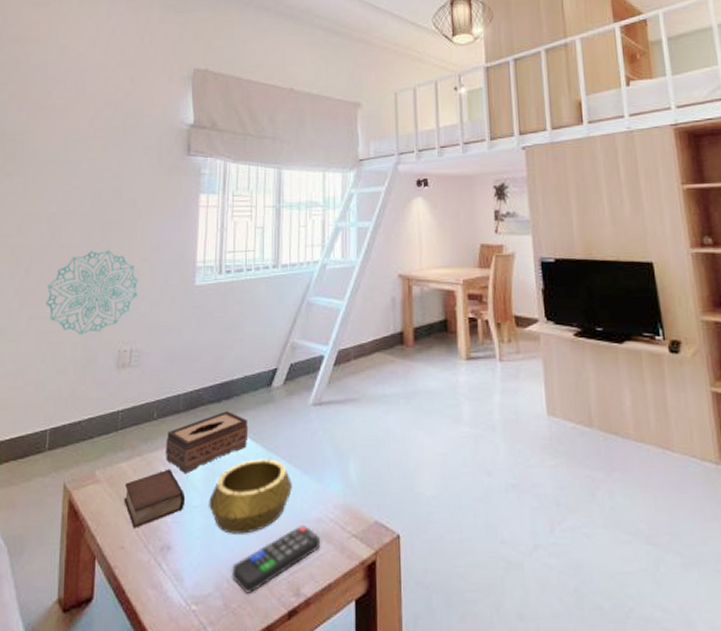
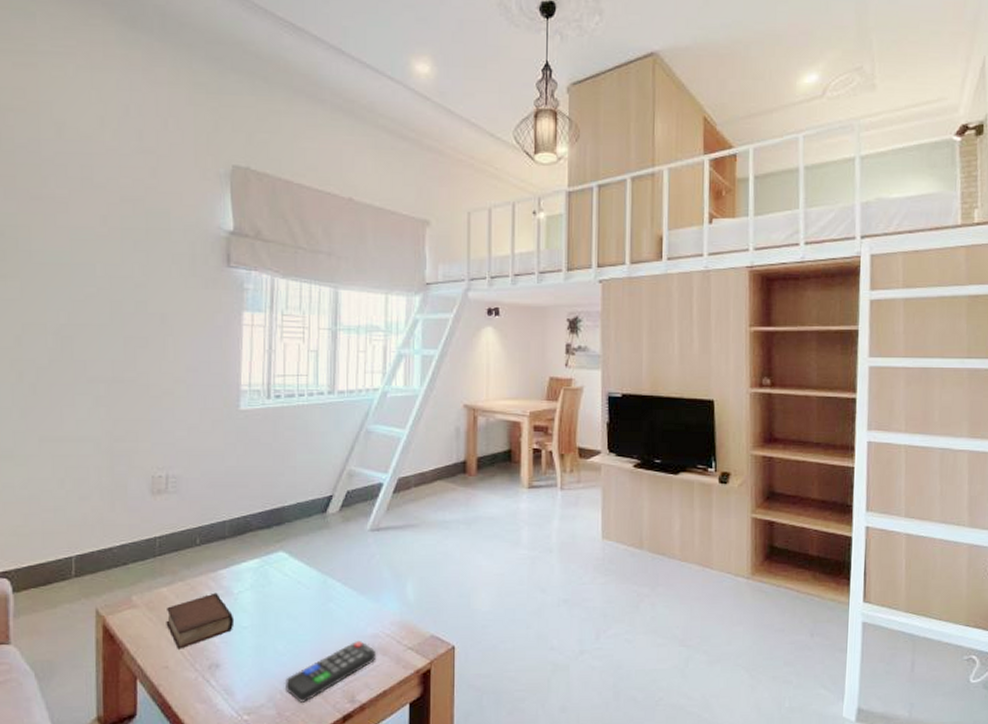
wall decoration: present [46,250,139,336] -> none [60,369,173,460]
tissue box: present [165,411,249,473] -> none [210,537,302,596]
decorative bowl: present [209,458,292,534] -> none [260,581,348,651]

